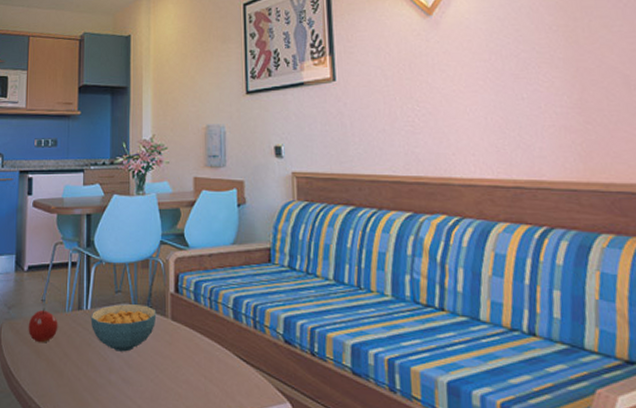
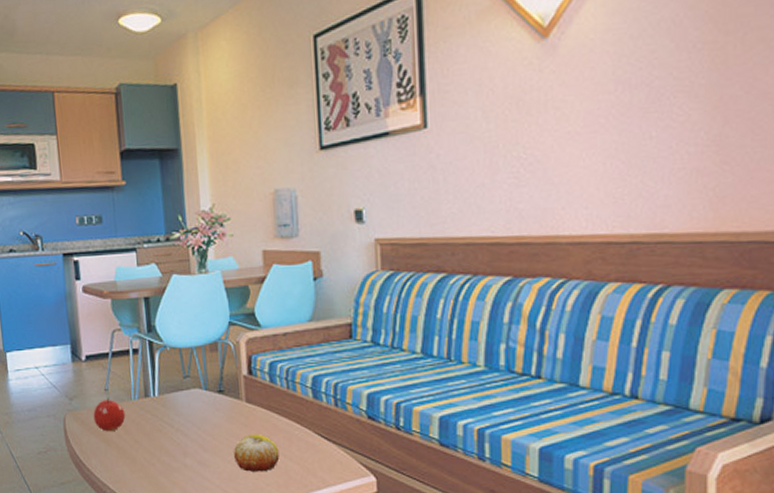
cereal bowl: present [90,304,157,352] -> none [159,389,230,436]
fruit: none [157,353,200,393] -> present [234,435,280,472]

